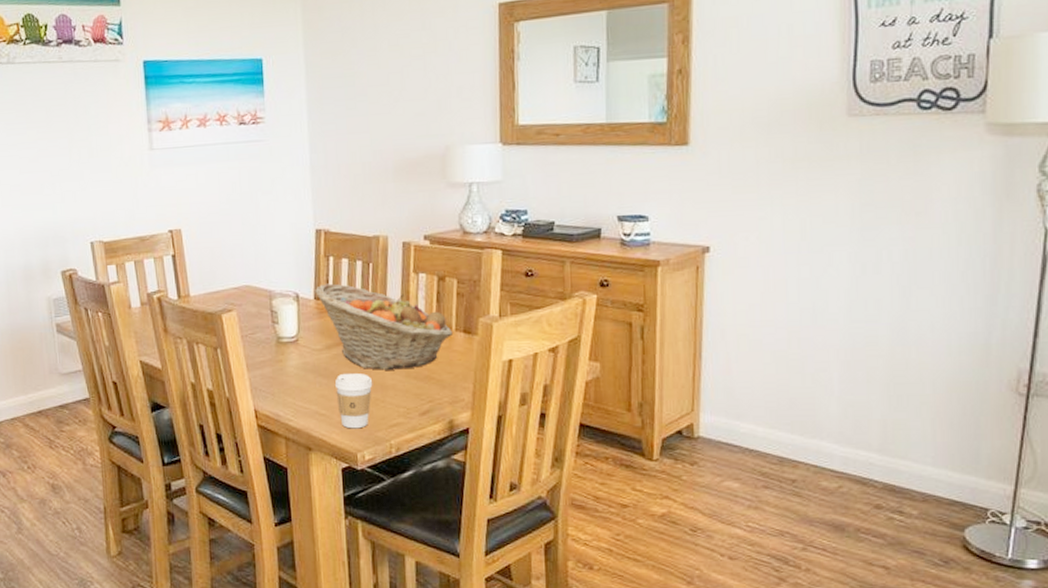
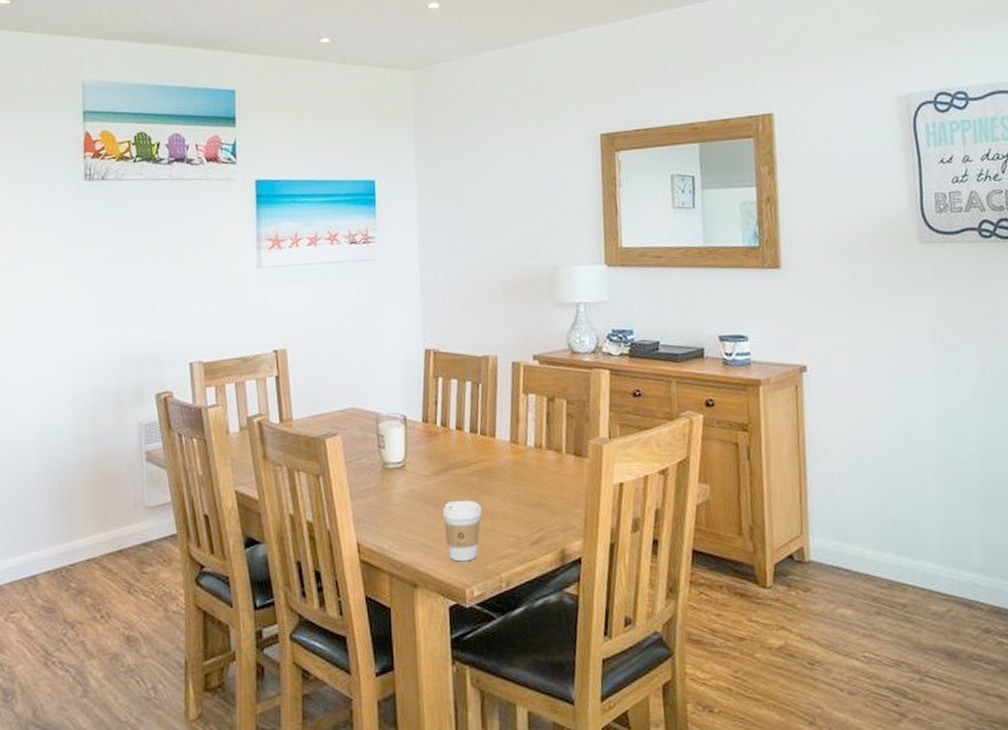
fruit basket: present [314,283,453,370] -> none [422,405,563,497]

